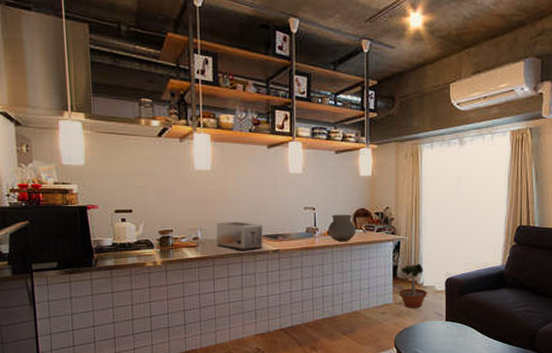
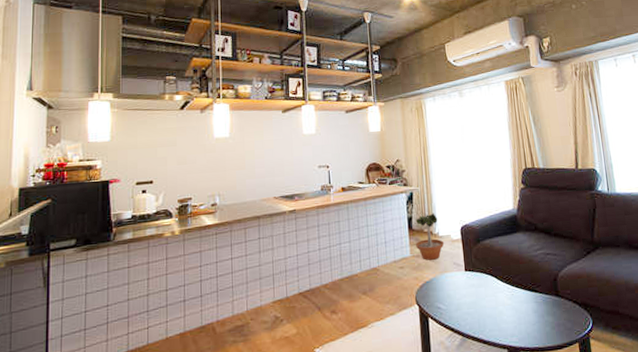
toaster: present [216,222,263,251] -> none [234,184,280,214]
ceramic pot: present [327,214,357,242] -> none [341,169,370,197]

